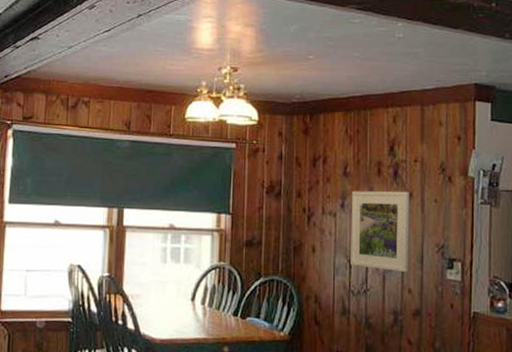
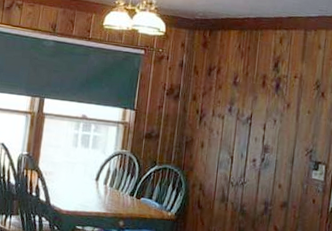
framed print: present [350,191,410,273] -> none [232,98,288,171]

